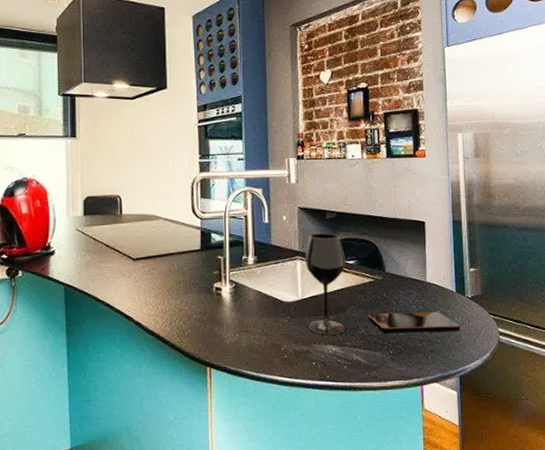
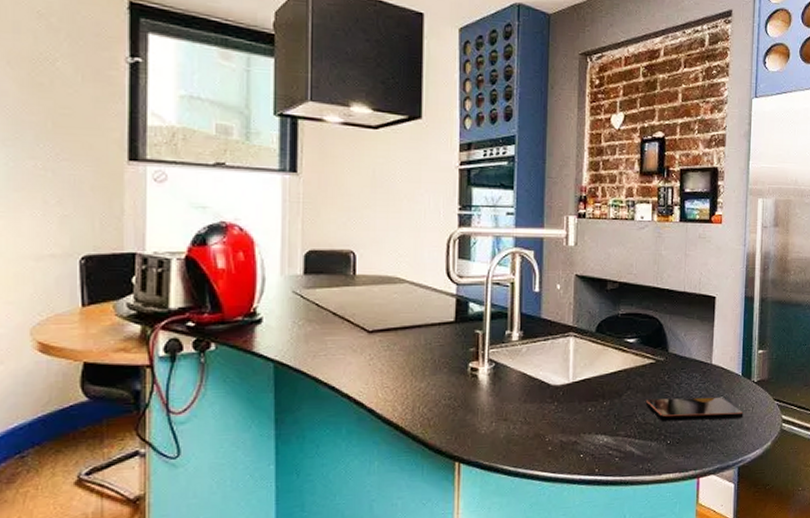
wineglass: present [305,233,347,335] -> none [577,307,625,424]

